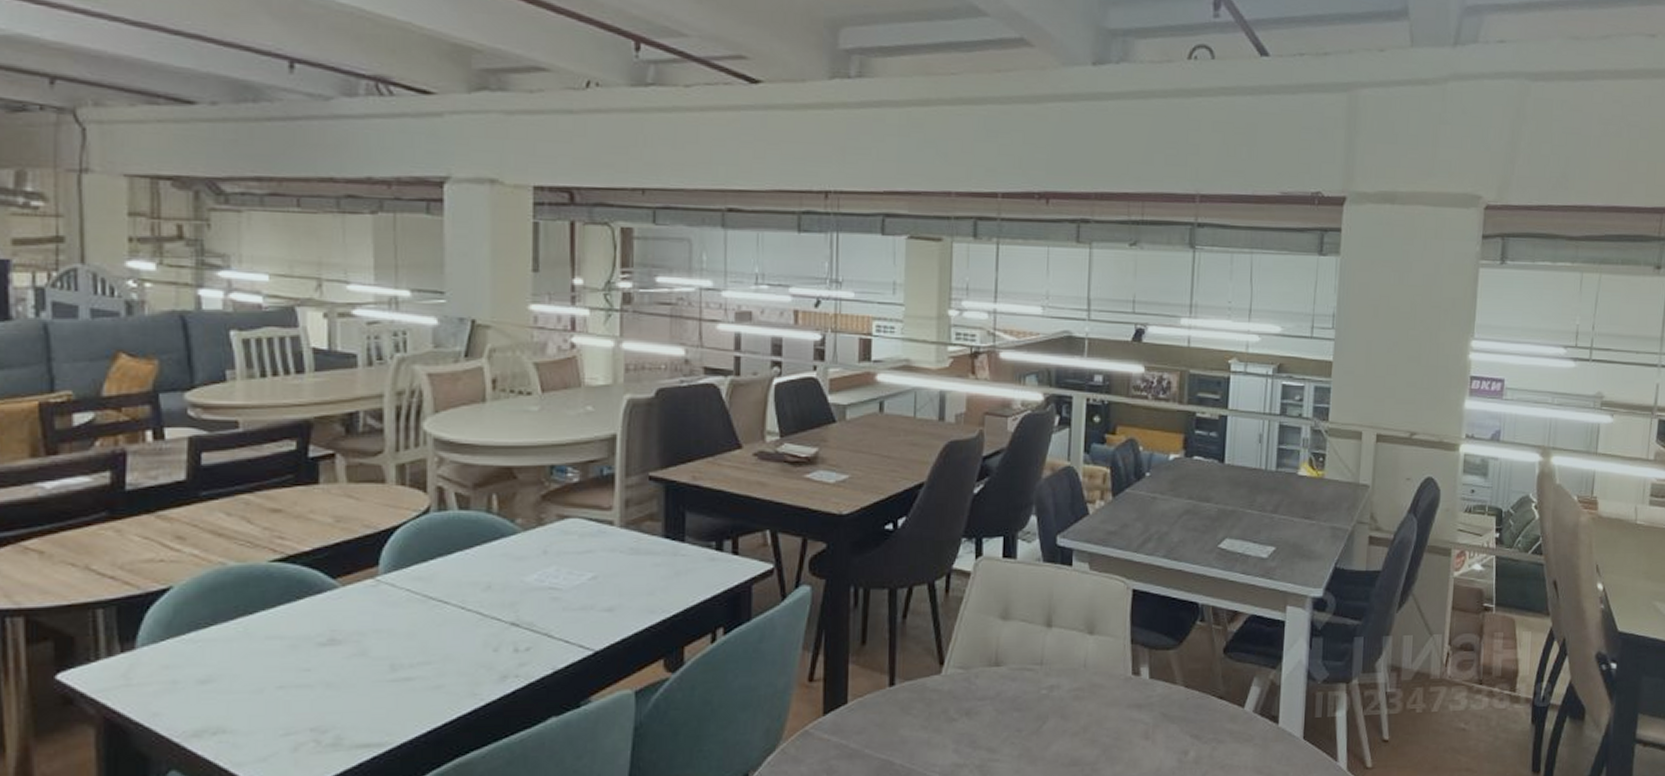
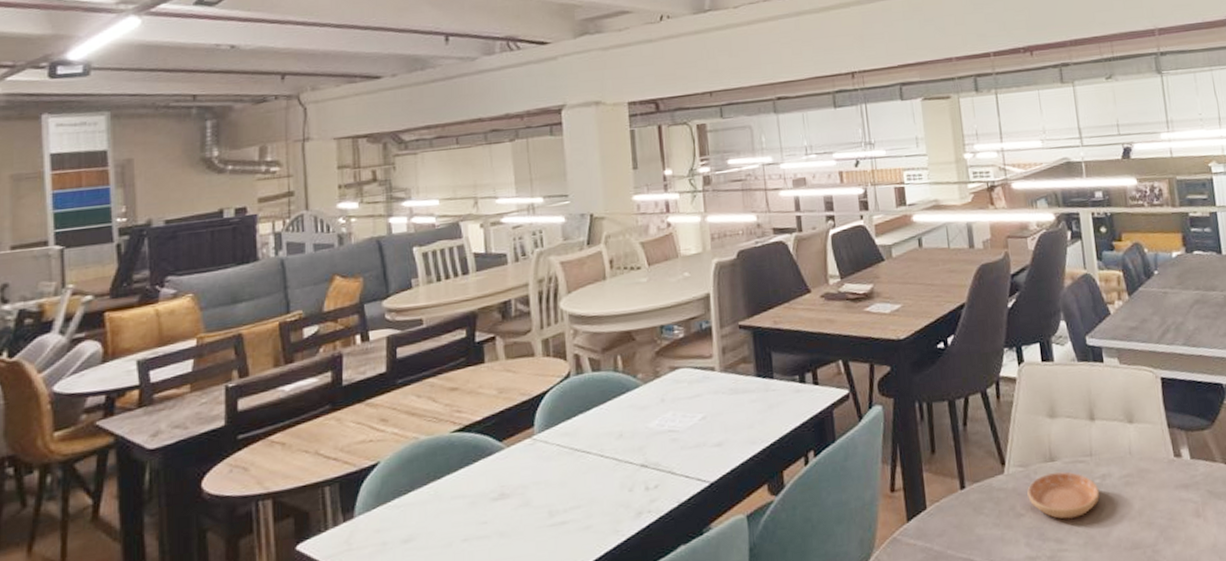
saucer: none [964,678,1045,728] -> present [1027,471,1100,520]

